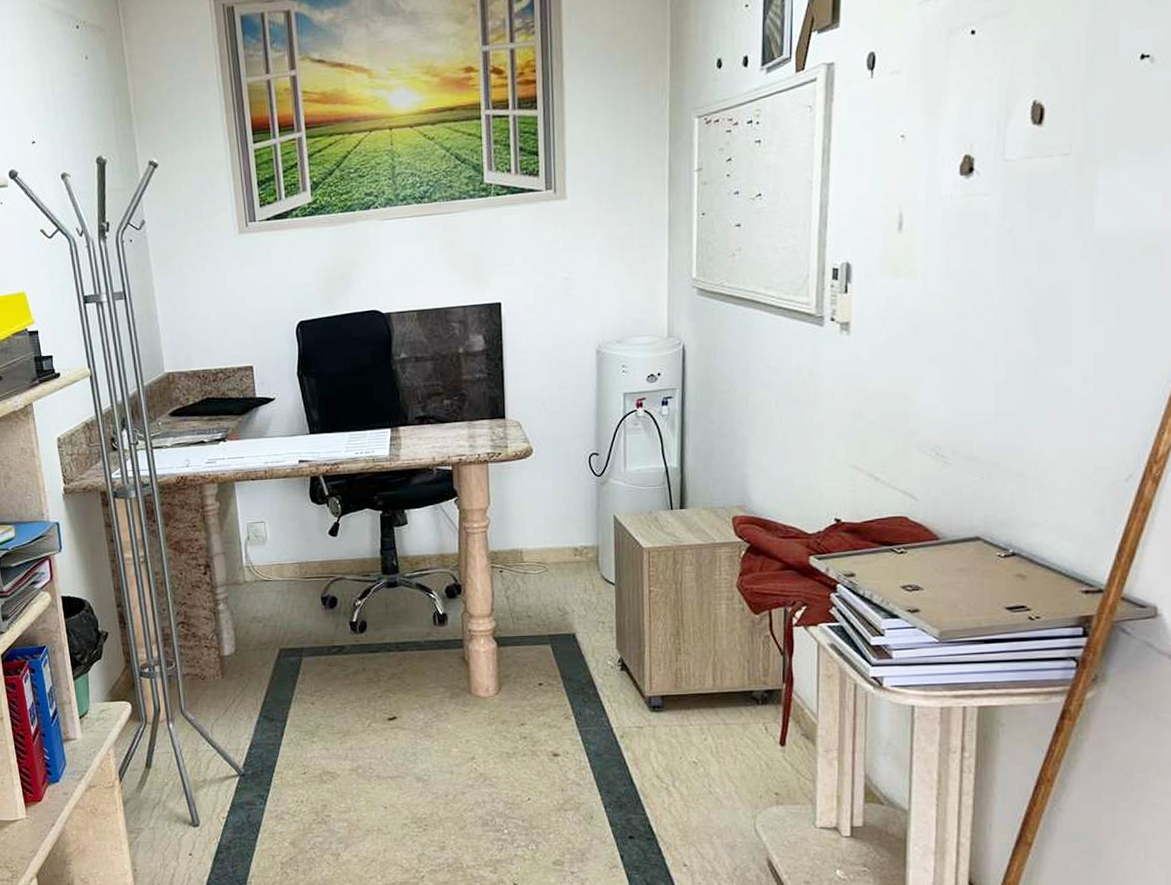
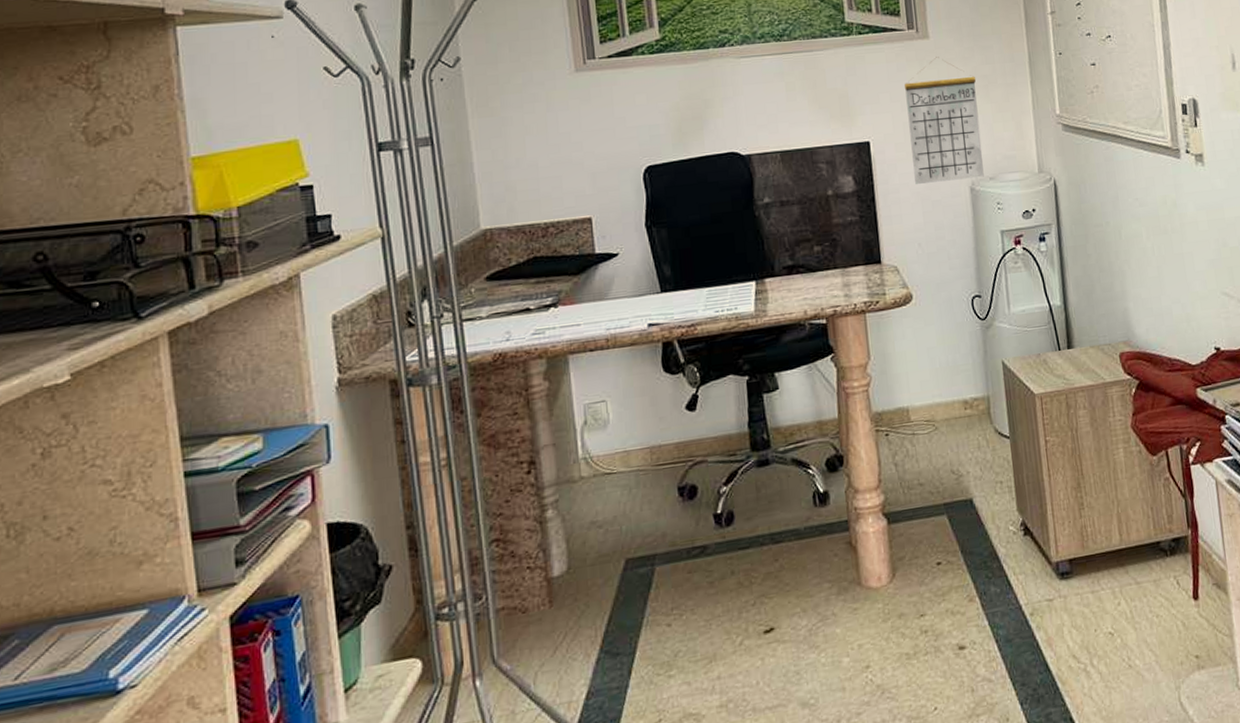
calendar: none [539,218,612,346] -> present [905,57,984,185]

